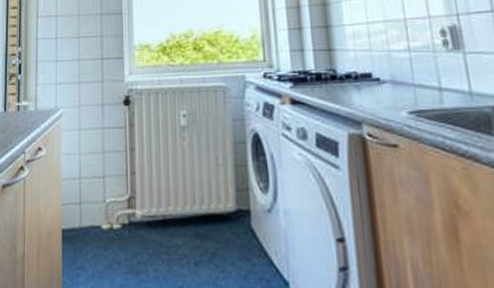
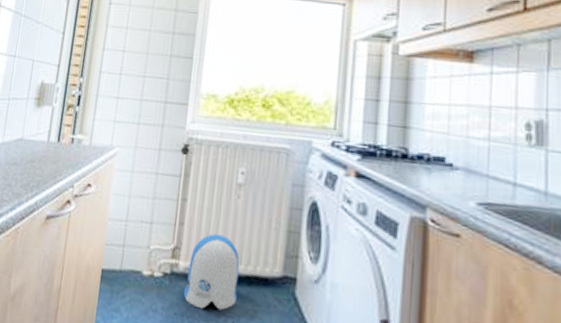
sun visor: none [143,178,196,255] -> present [183,233,240,310]

